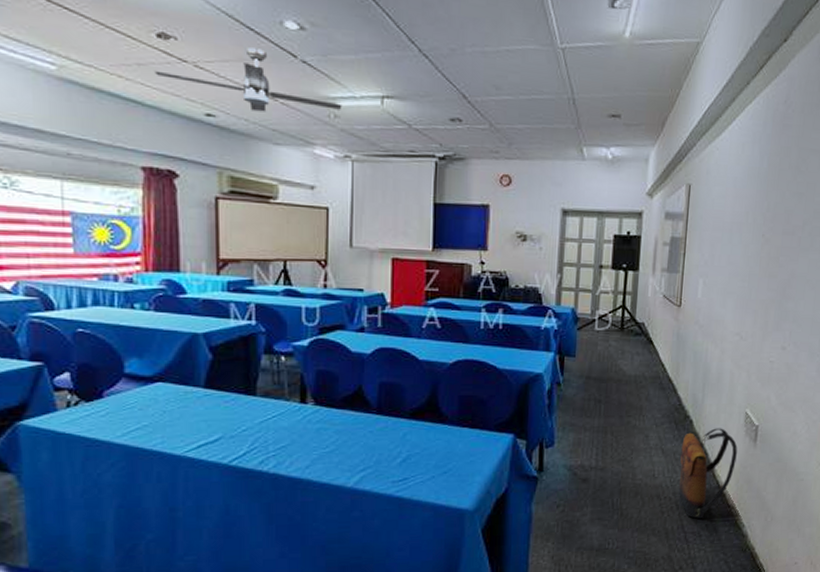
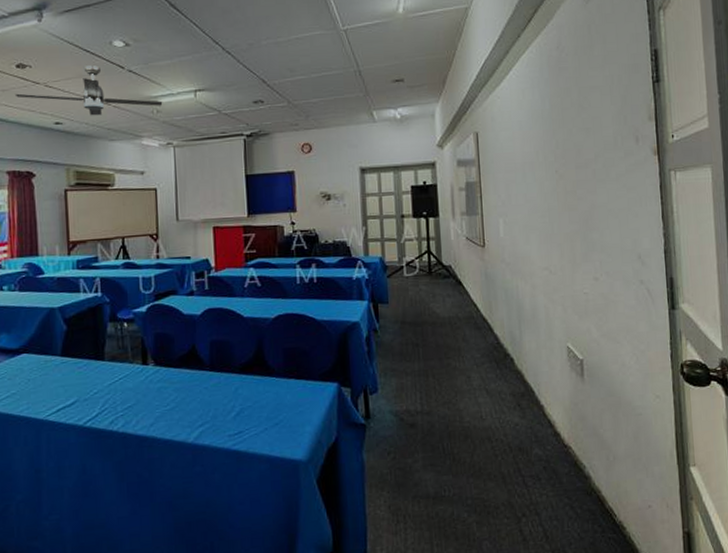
backpack: present [678,428,738,520] -> none [506,364,566,462]

